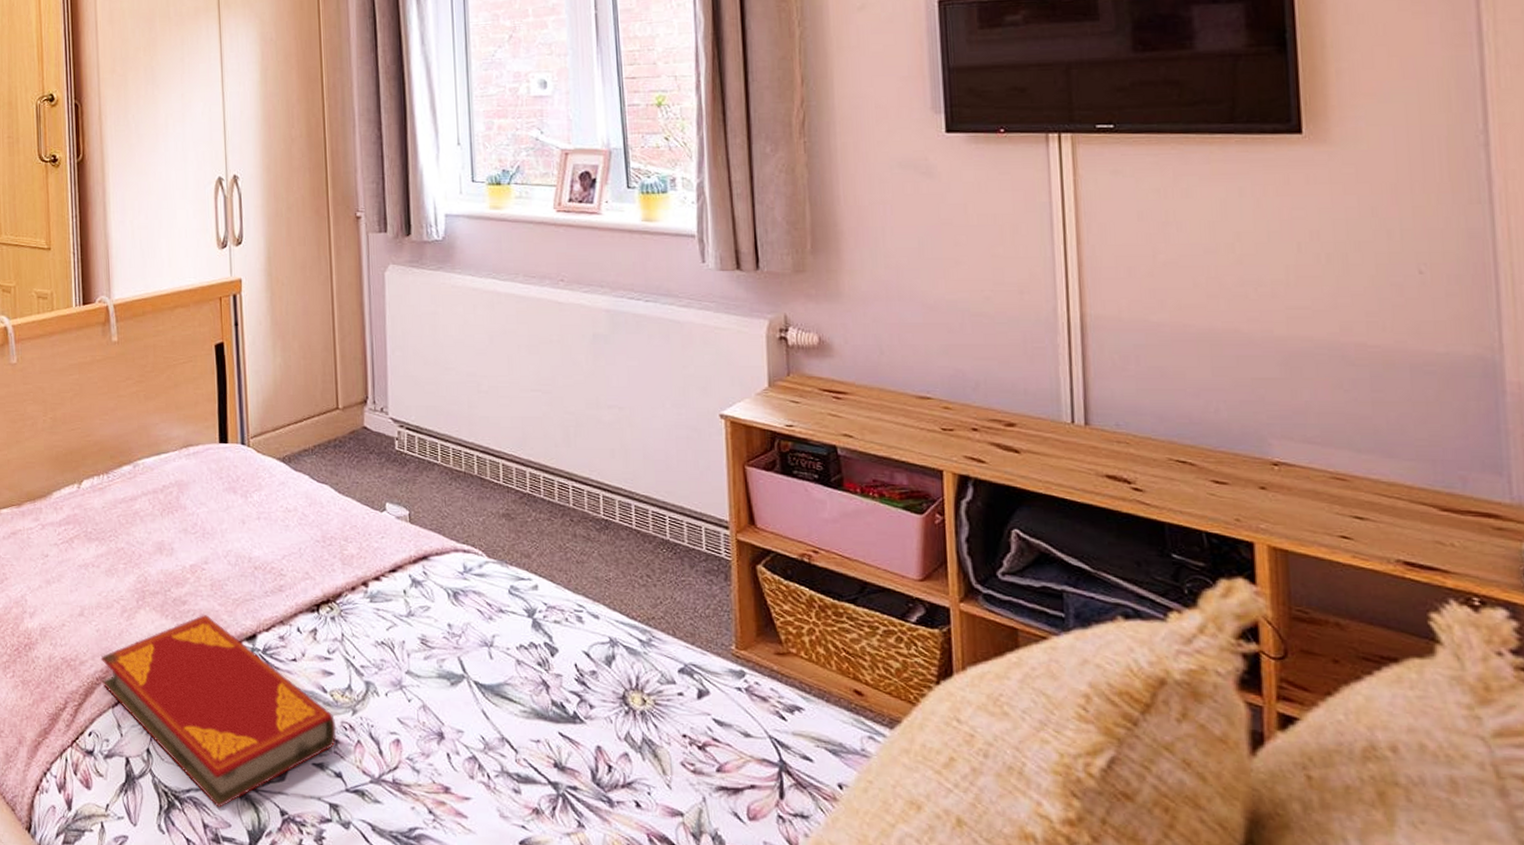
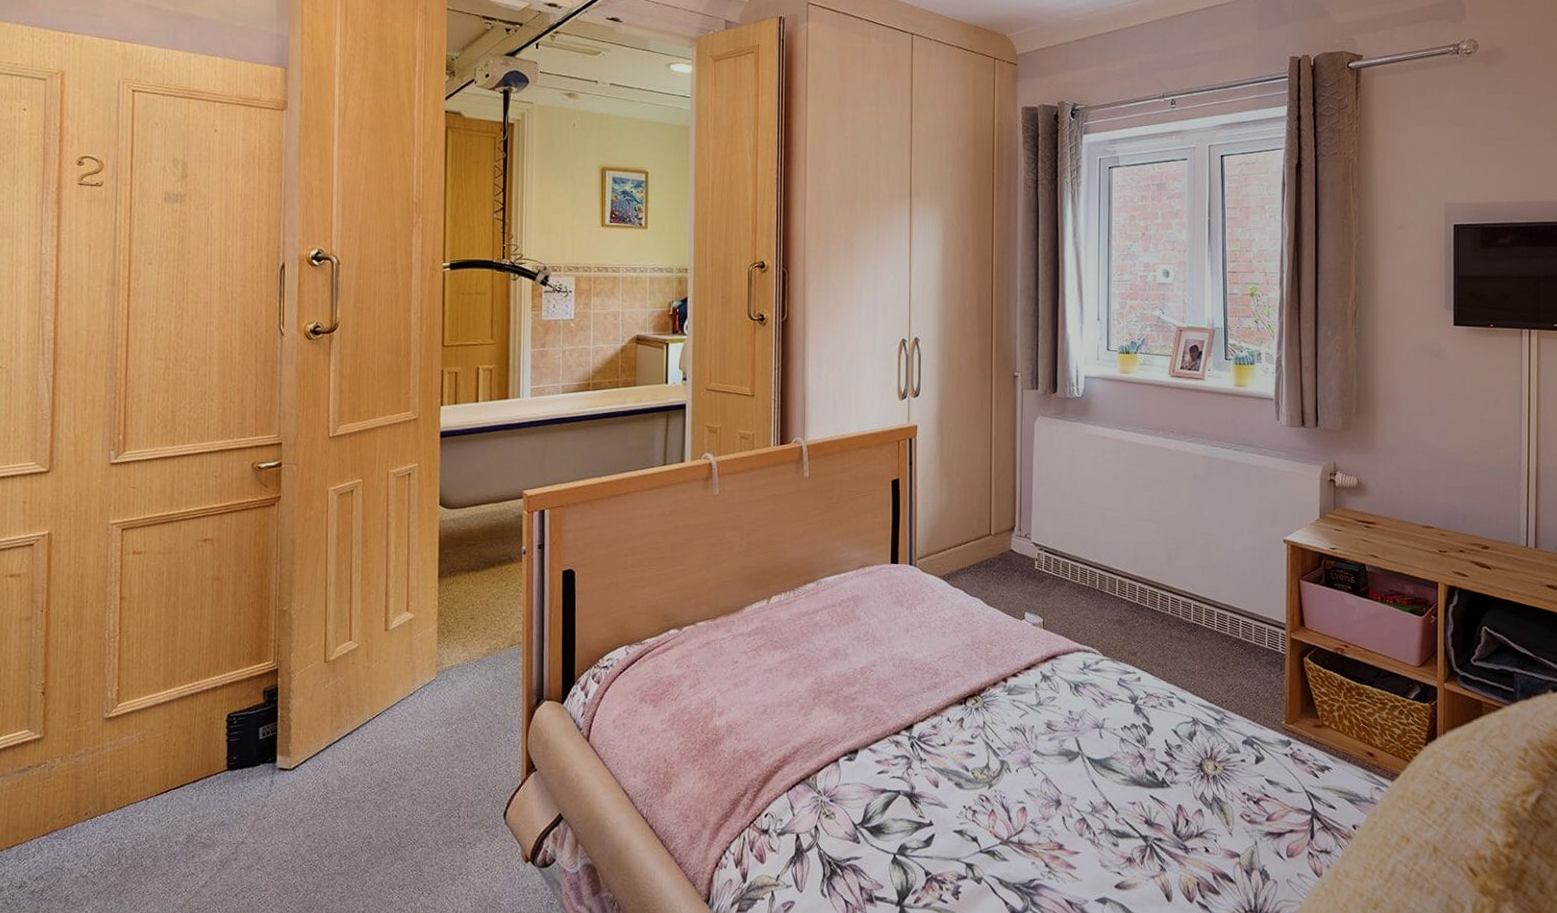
hardback book: present [100,614,337,807] -> none [779,708,975,872]

